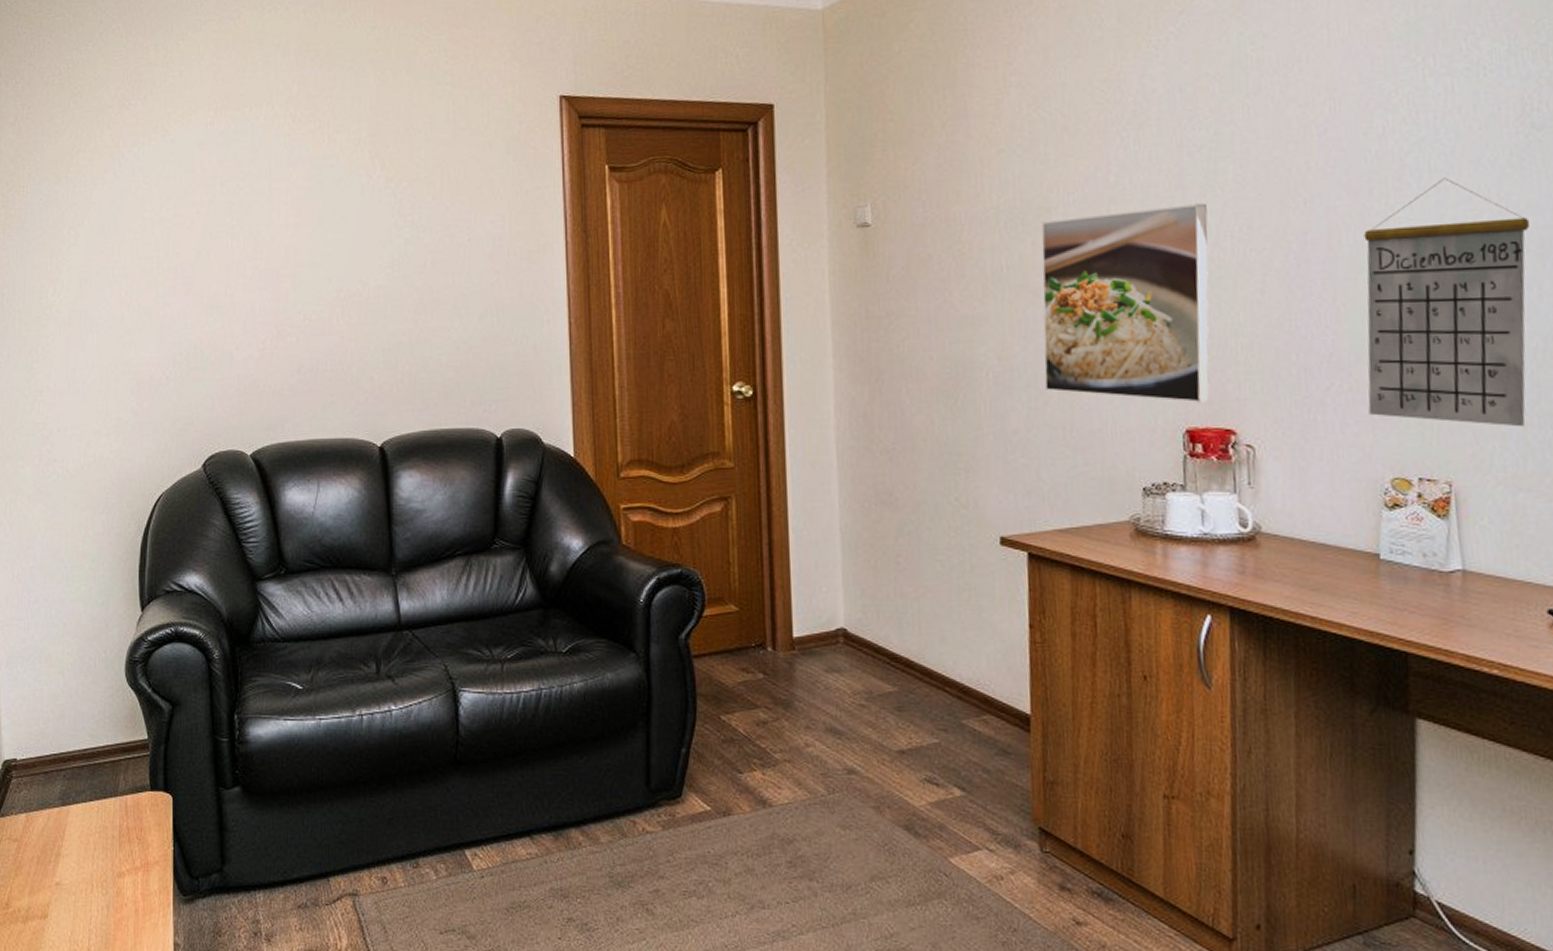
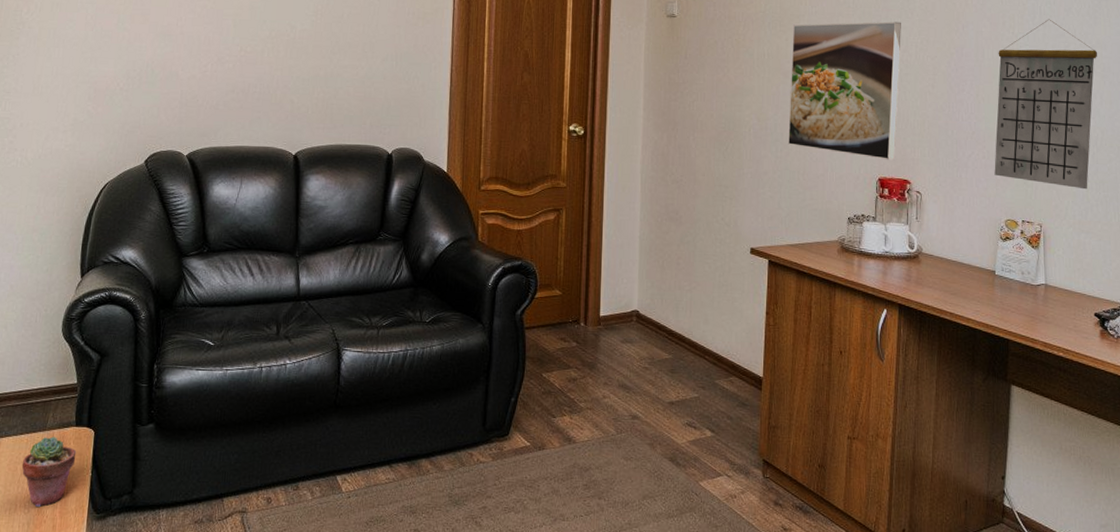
potted succulent: none [94,803,154,887] -> present [21,436,77,507]

